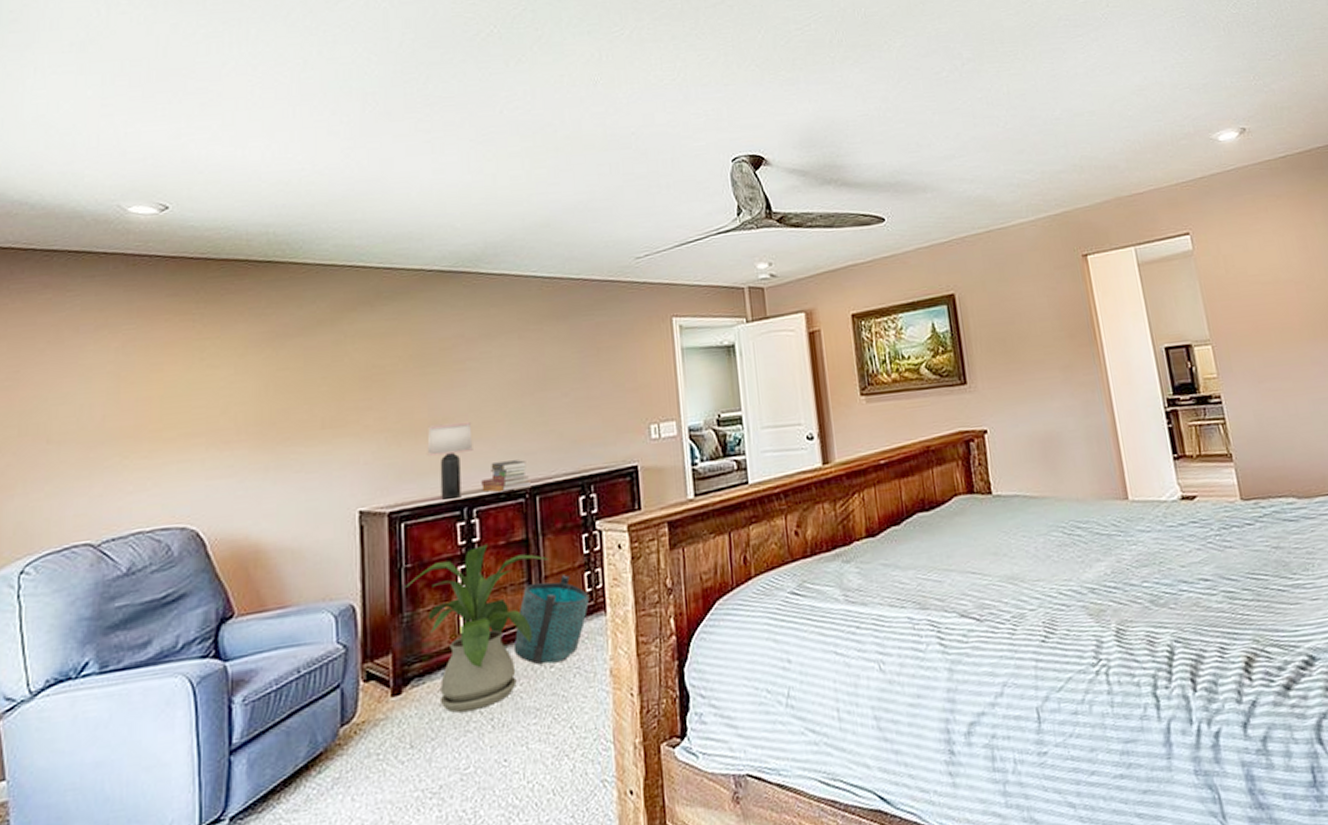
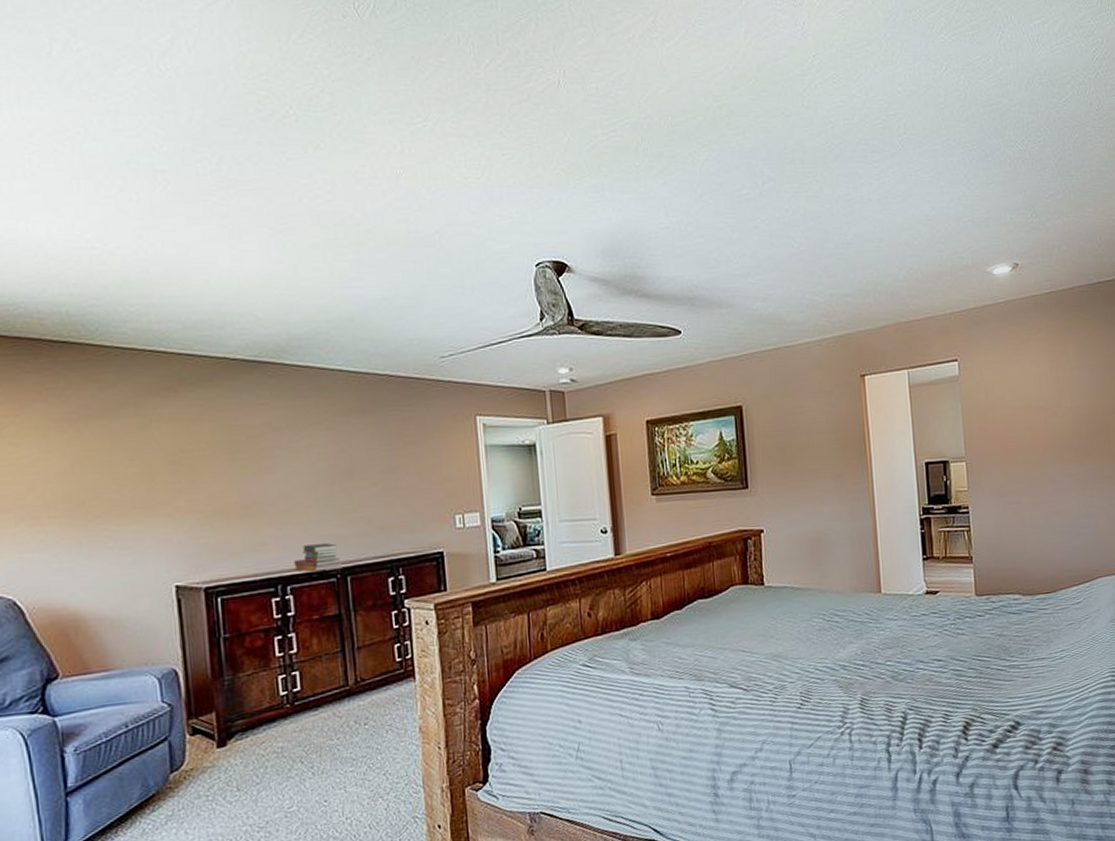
house plant: present [405,544,548,713] -> none [225,618,360,762]
table lamp: present [427,421,473,500] -> none [239,506,285,577]
storage basket: present [513,575,589,665] -> none [329,646,399,723]

